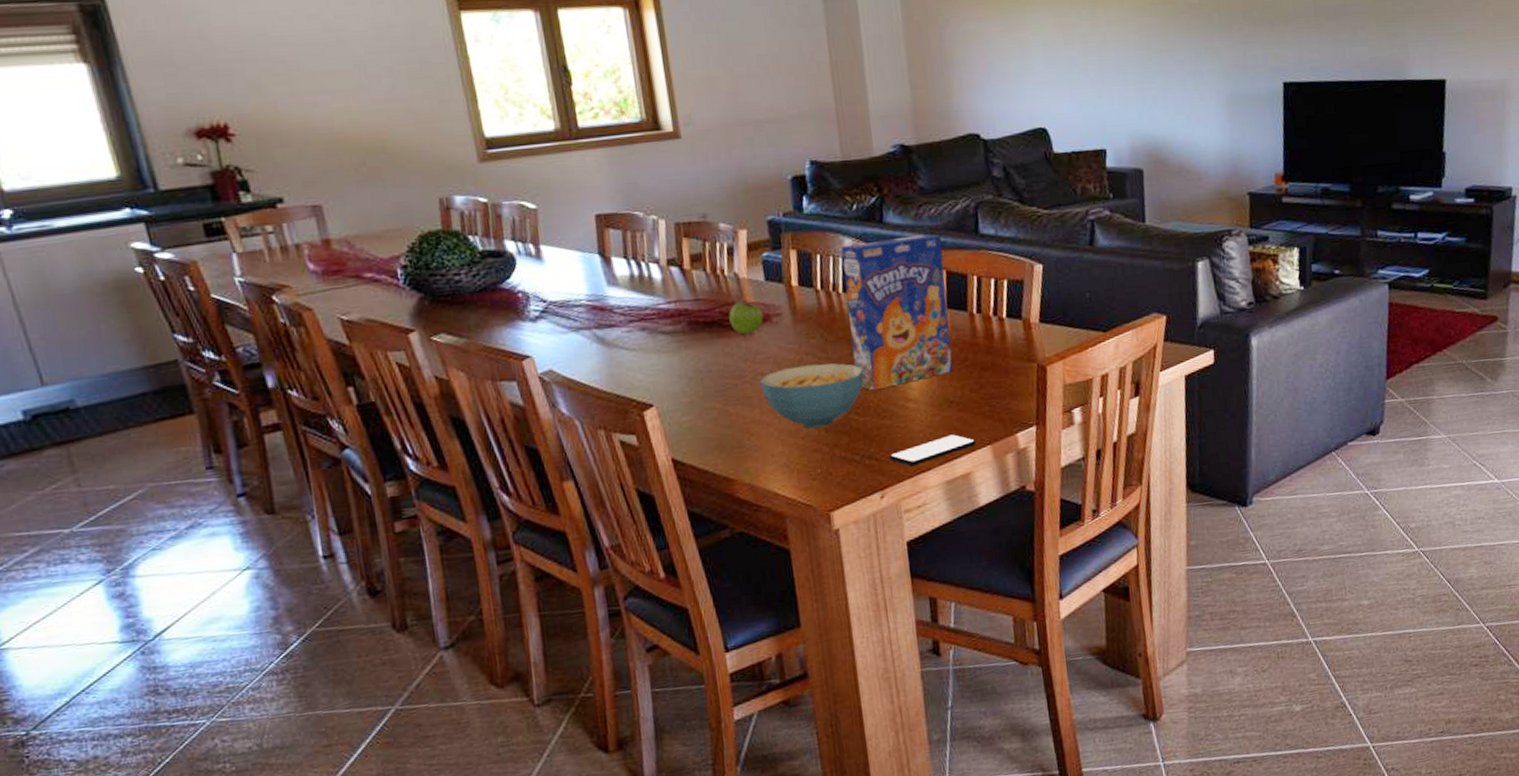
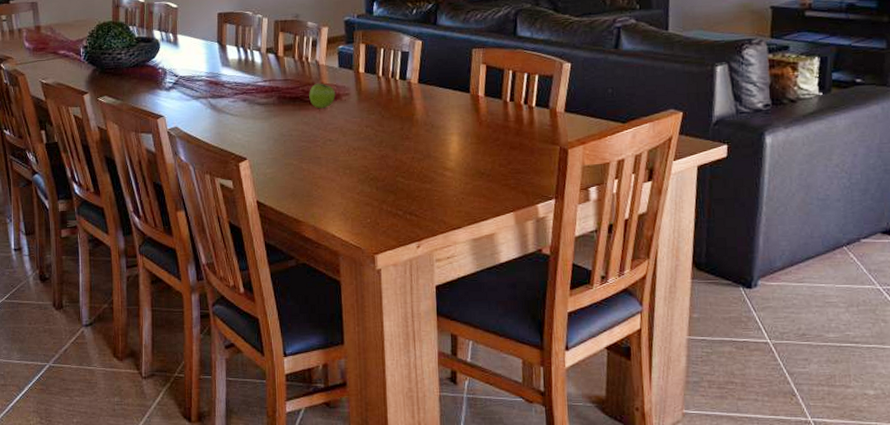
cereal bowl: present [760,363,864,429] -> none [328,135,411,186]
cereal box: present [841,234,954,391] -> none [401,35,487,160]
smartphone: present [888,434,977,467] -> none [426,200,502,224]

